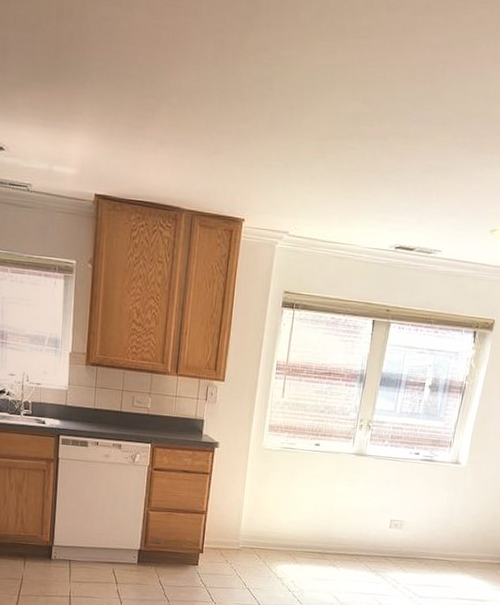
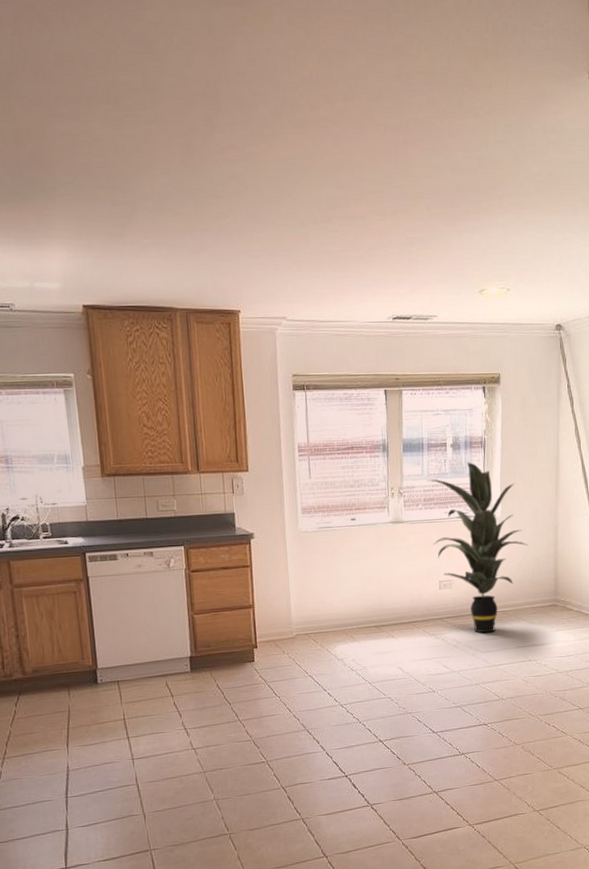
indoor plant: none [391,406,489,580] -> present [427,462,529,634]

